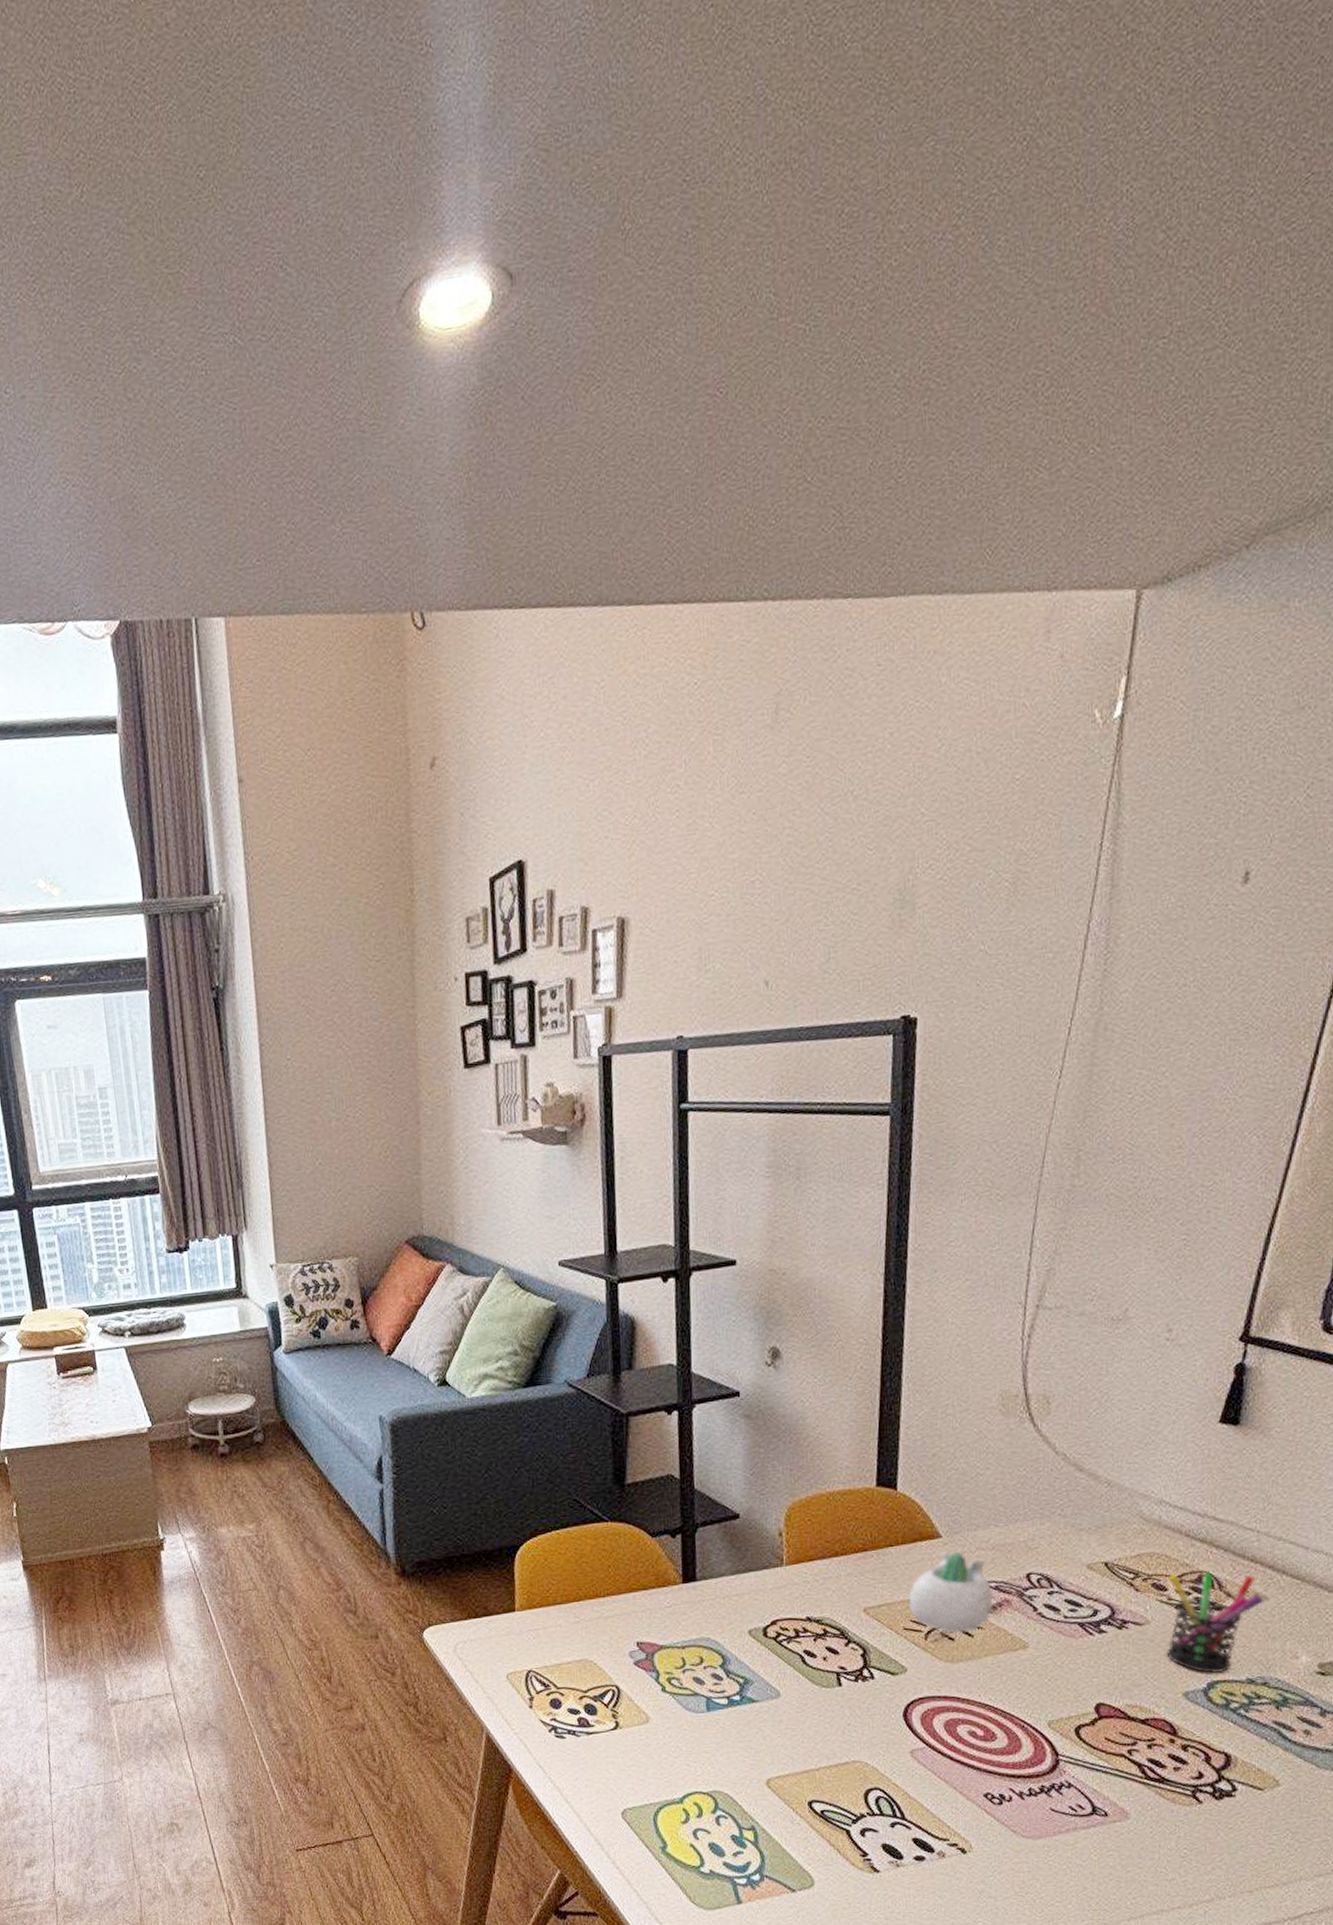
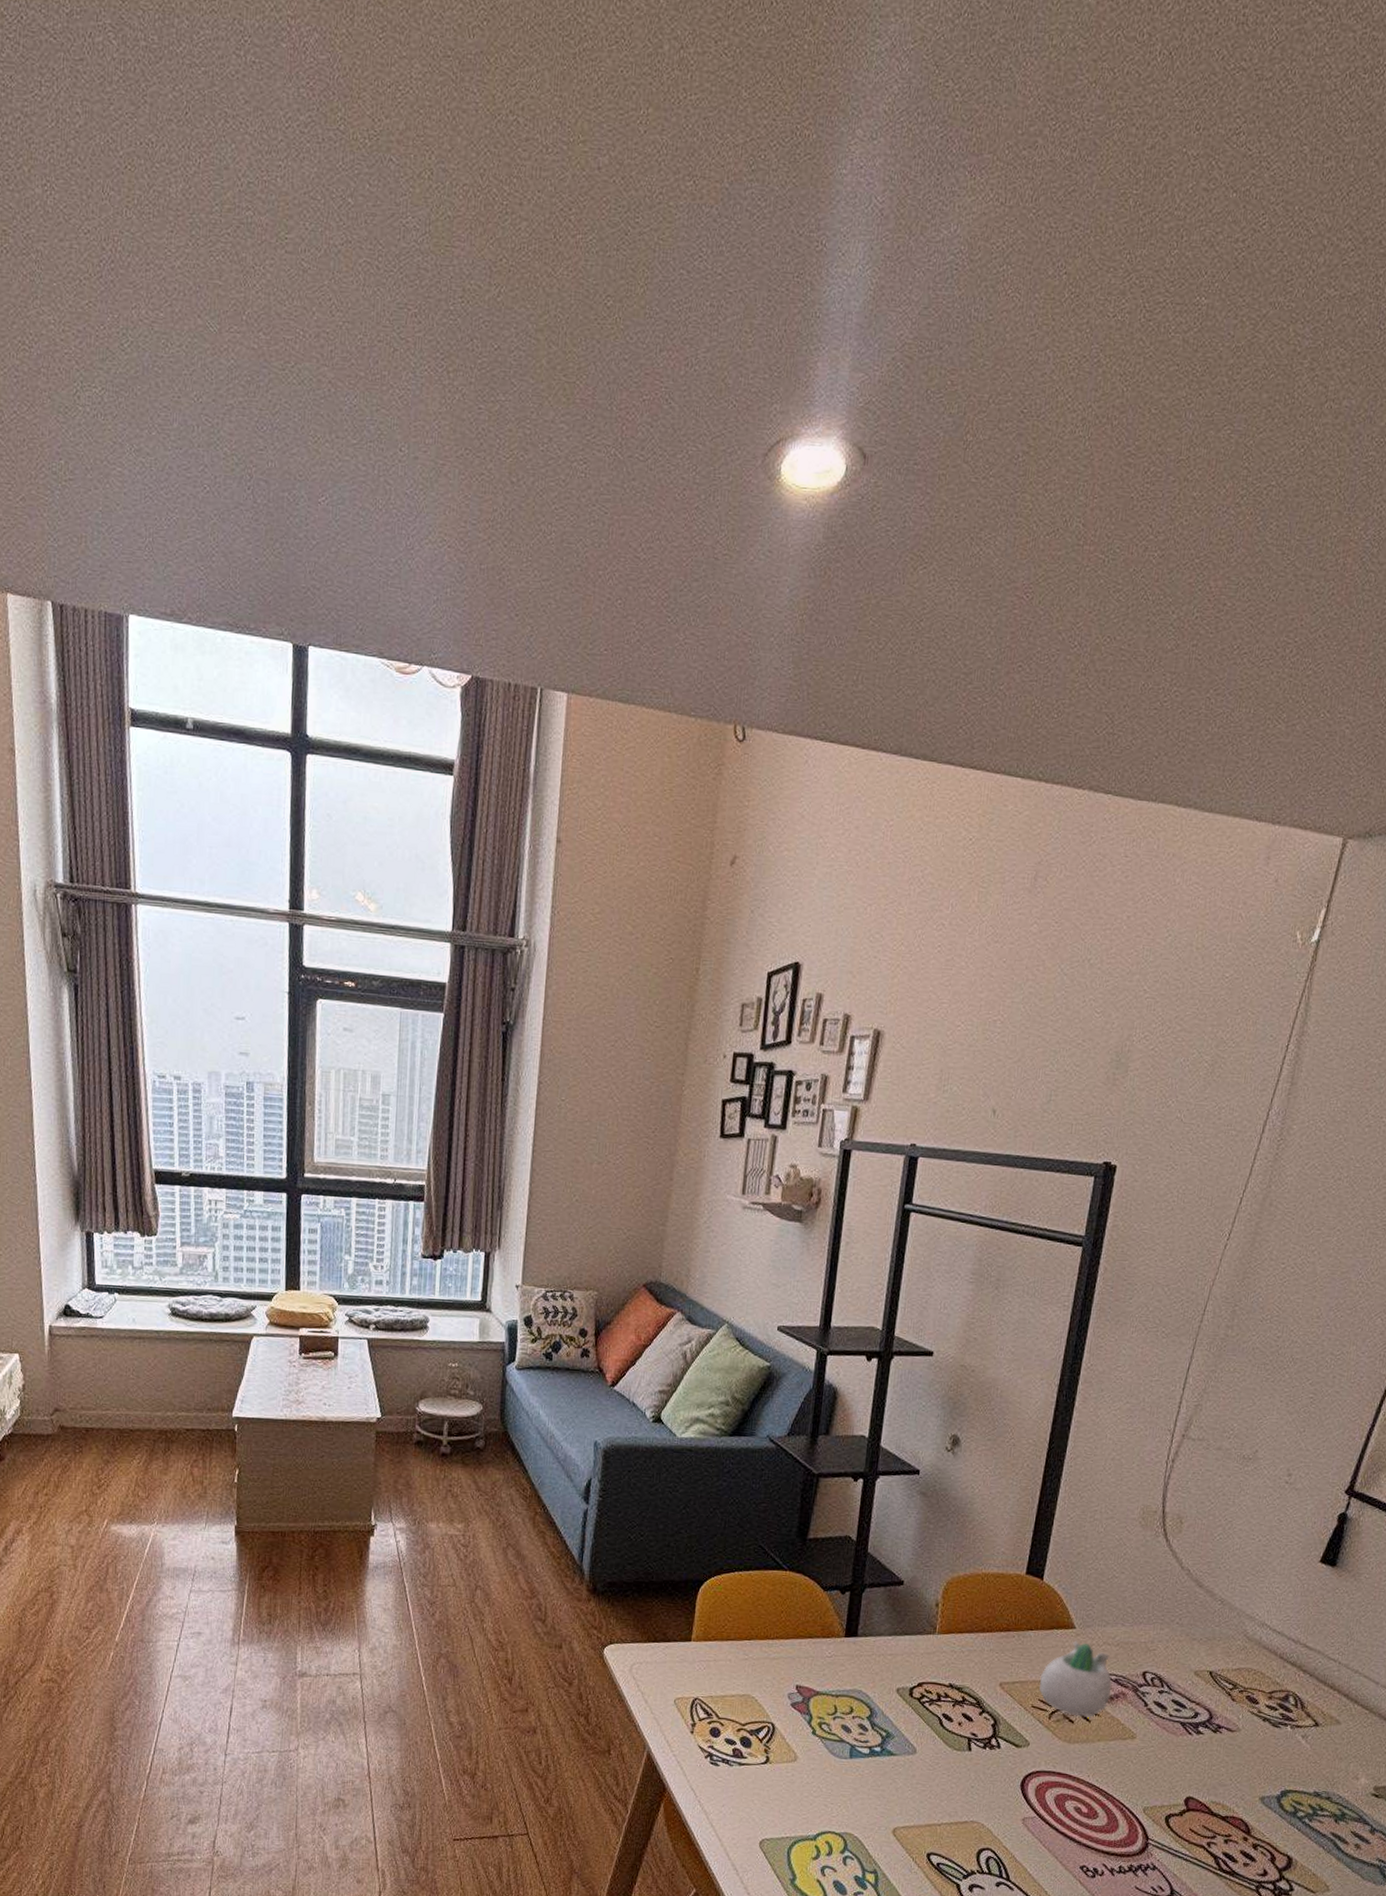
pen holder: present [1166,1572,1264,1674] -> none [1250,1691,1337,1784]

